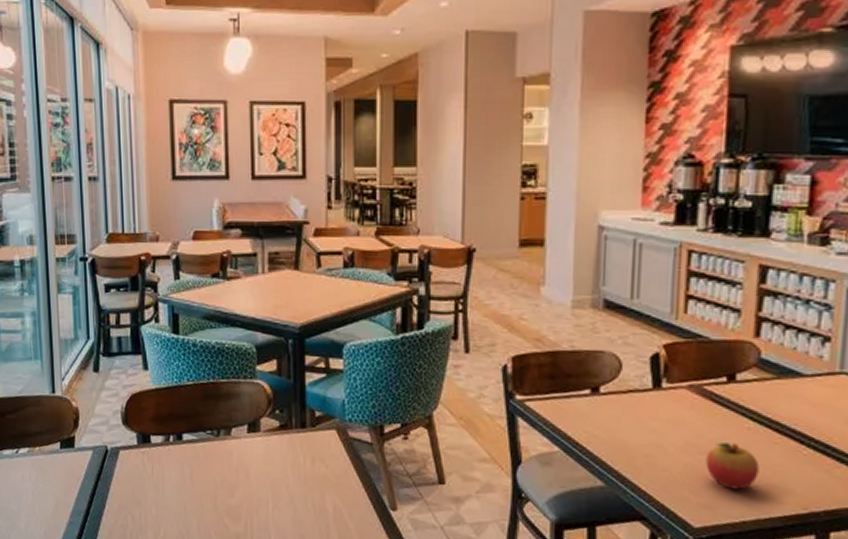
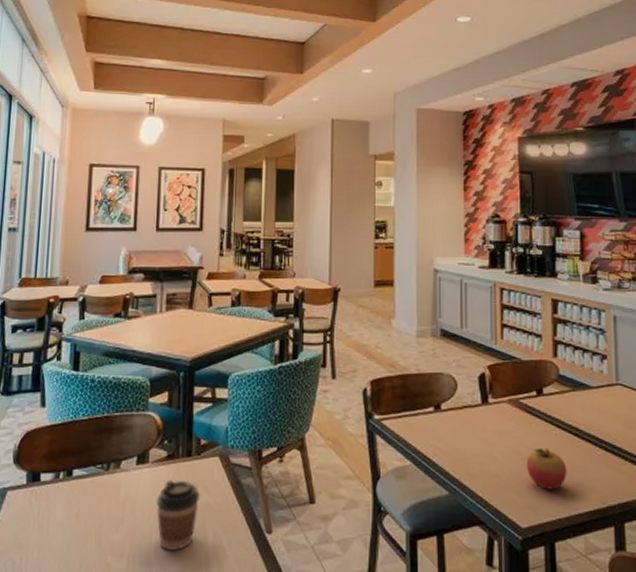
coffee cup: none [270,449,318,519] -> present [156,479,201,550]

